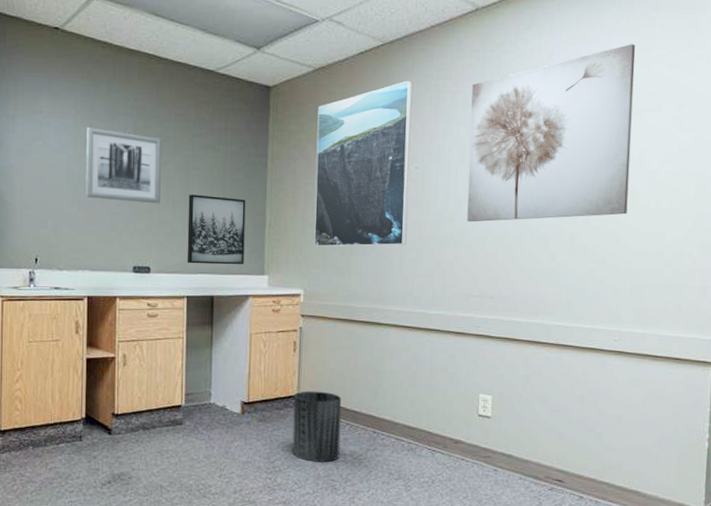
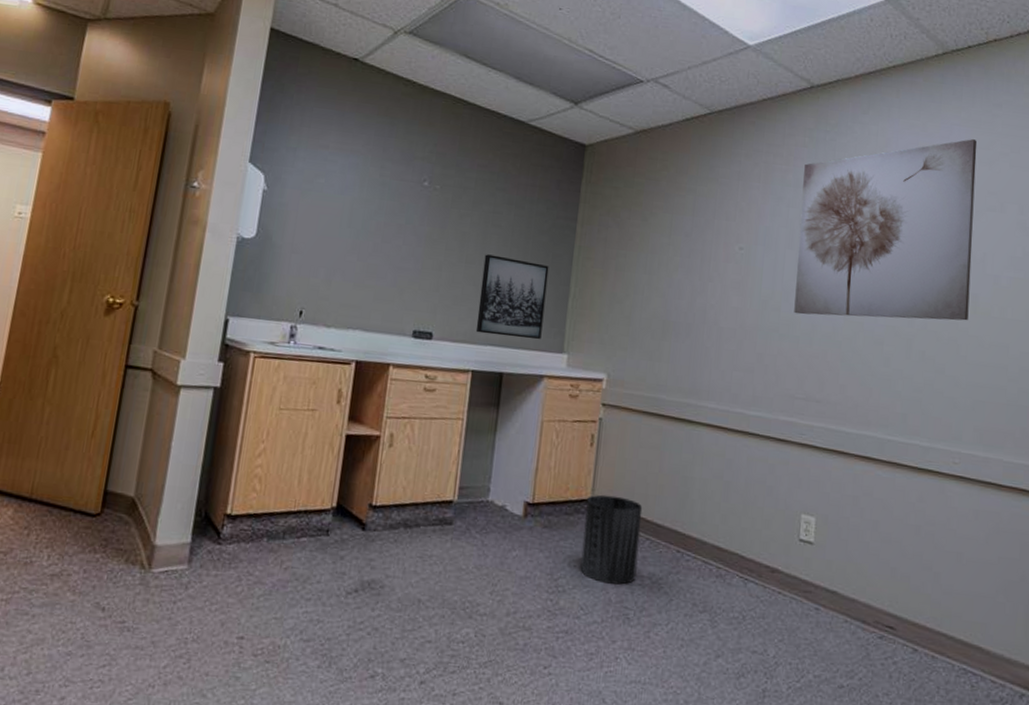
wall art: present [85,126,162,204] -> none [367,168,461,262]
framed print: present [314,80,413,247] -> none [622,153,741,334]

